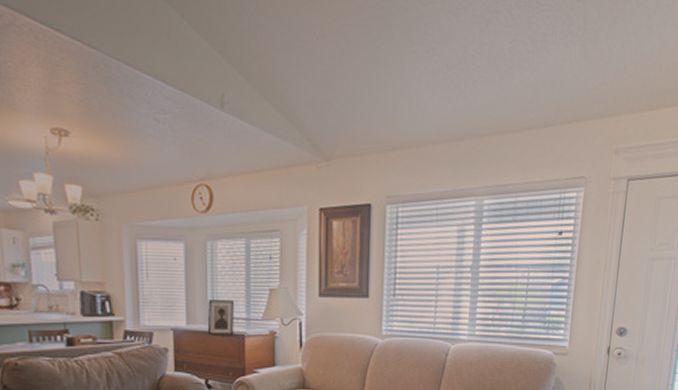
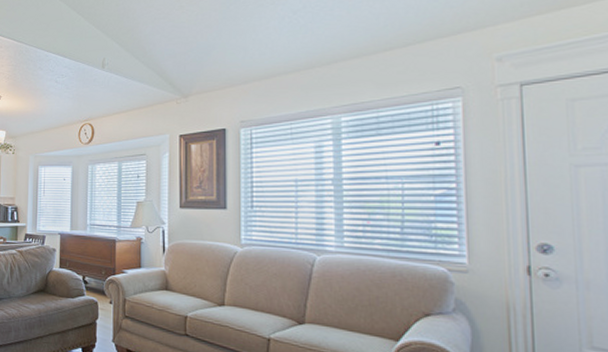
picture frame: present [207,300,234,336] -> none [86,211,107,240]

